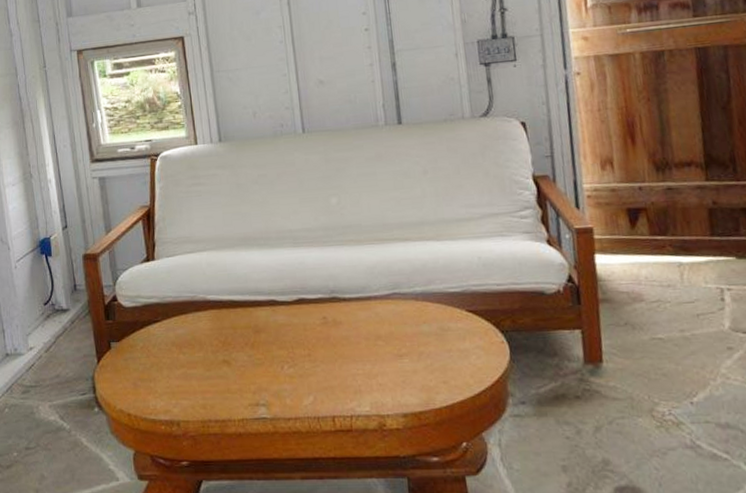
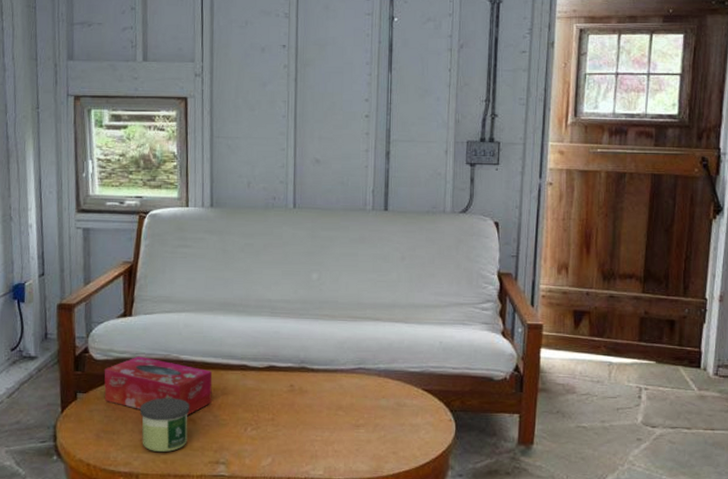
tissue box: none [134,299,244,357] -> present [104,356,213,415]
candle: none [173,340,225,398] -> present [139,398,190,453]

